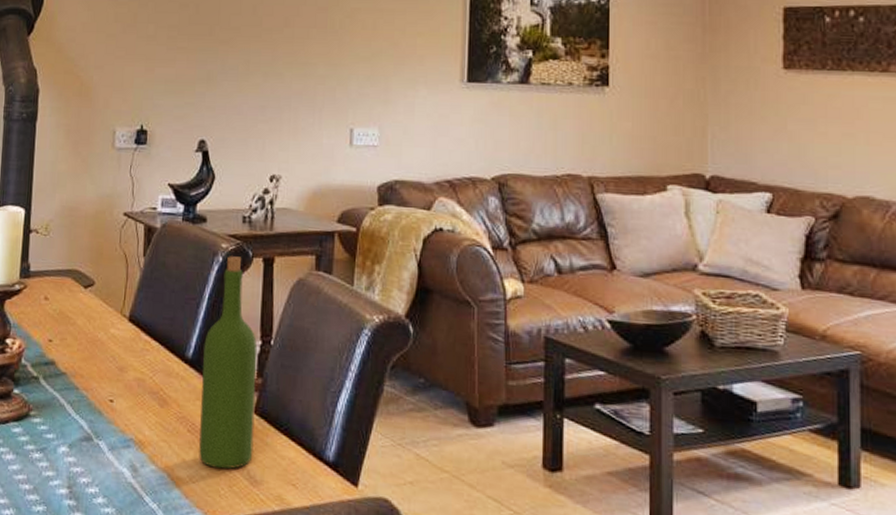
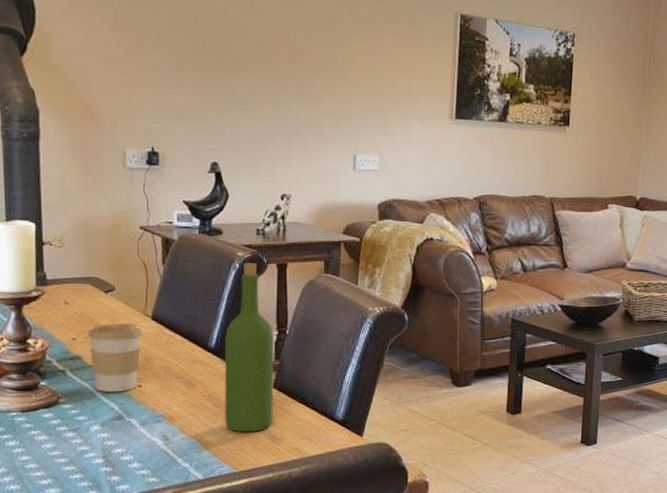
coffee cup: none [63,324,118,407] -> present [87,323,142,392]

